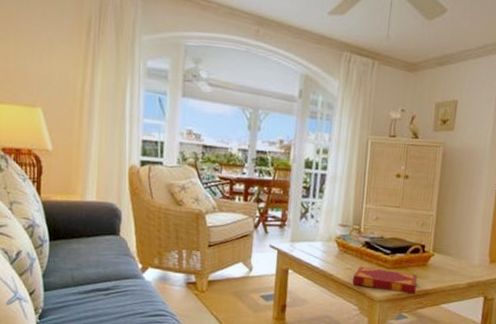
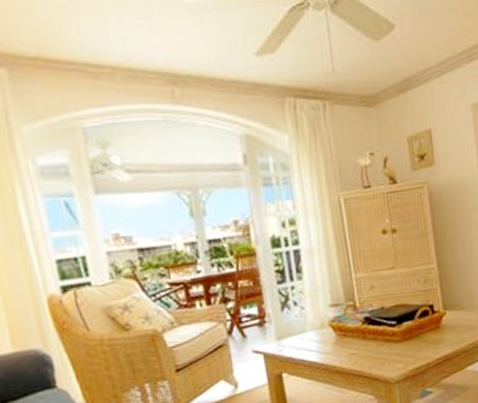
hardback book: present [352,266,418,295] -> none [360,340,435,372]

